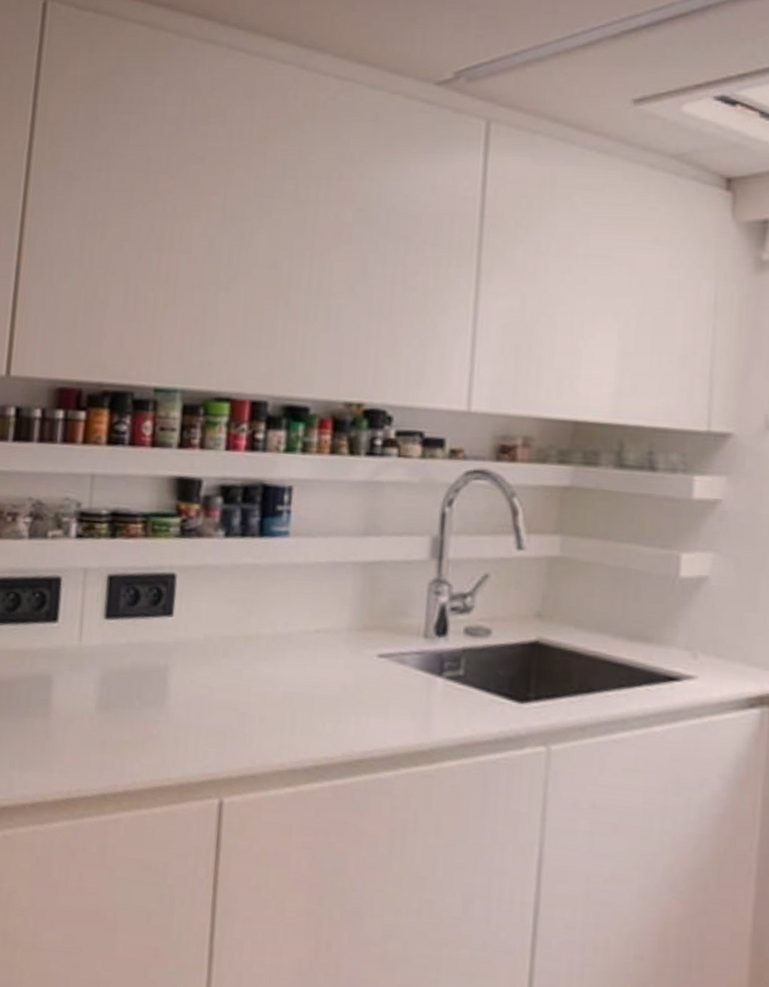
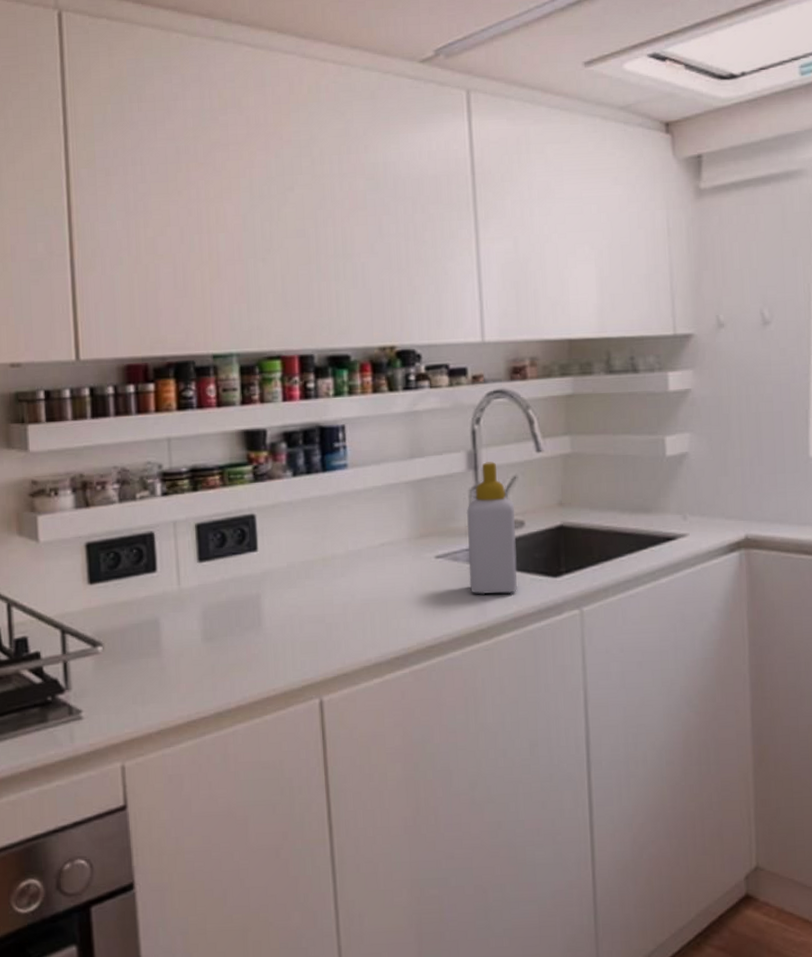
soap bottle: none [414,552,482,713] -> present [466,462,518,595]

